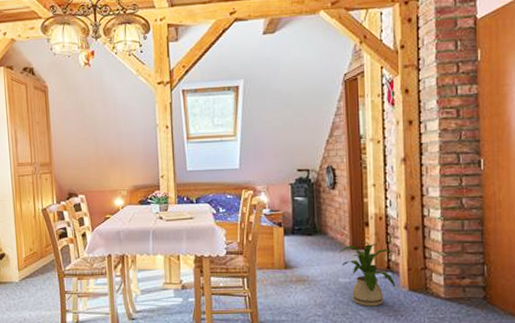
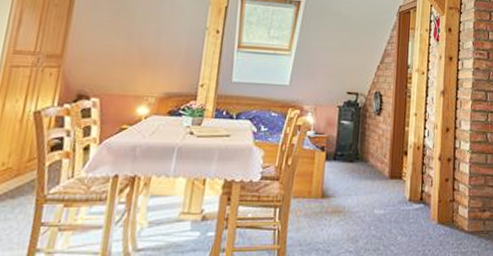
house plant: present [338,243,399,307] -> none [376,173,432,241]

